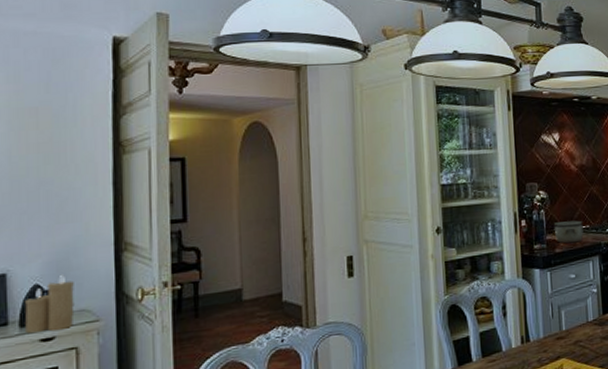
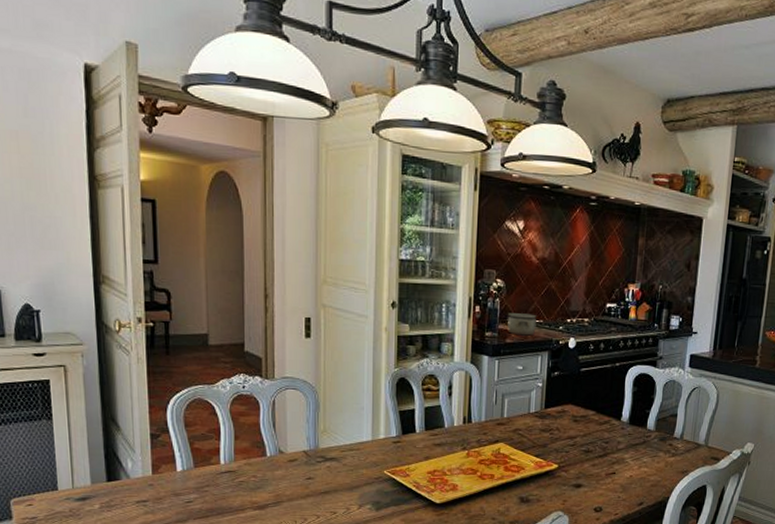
candle: present [25,275,75,334] -> none [18,299,61,349]

